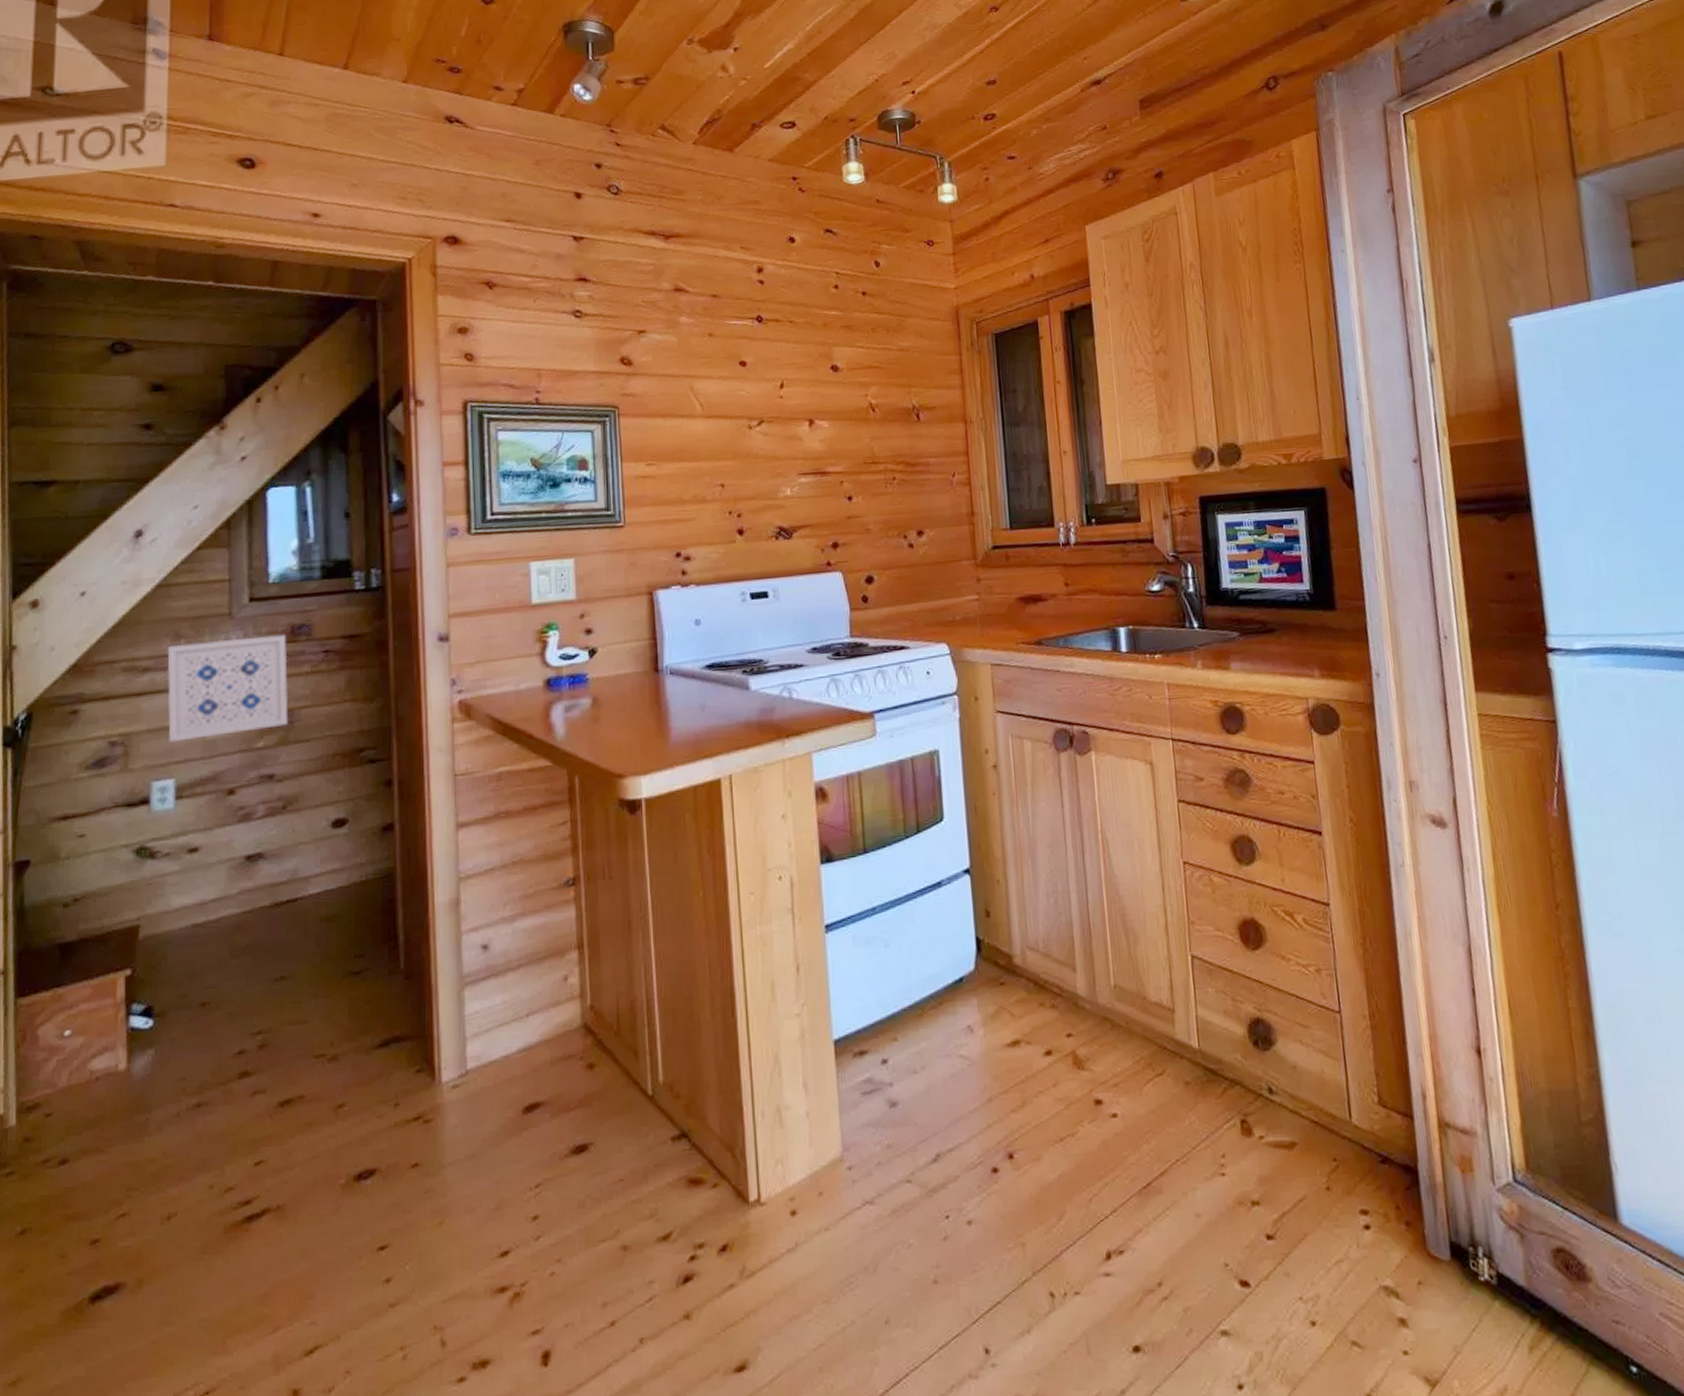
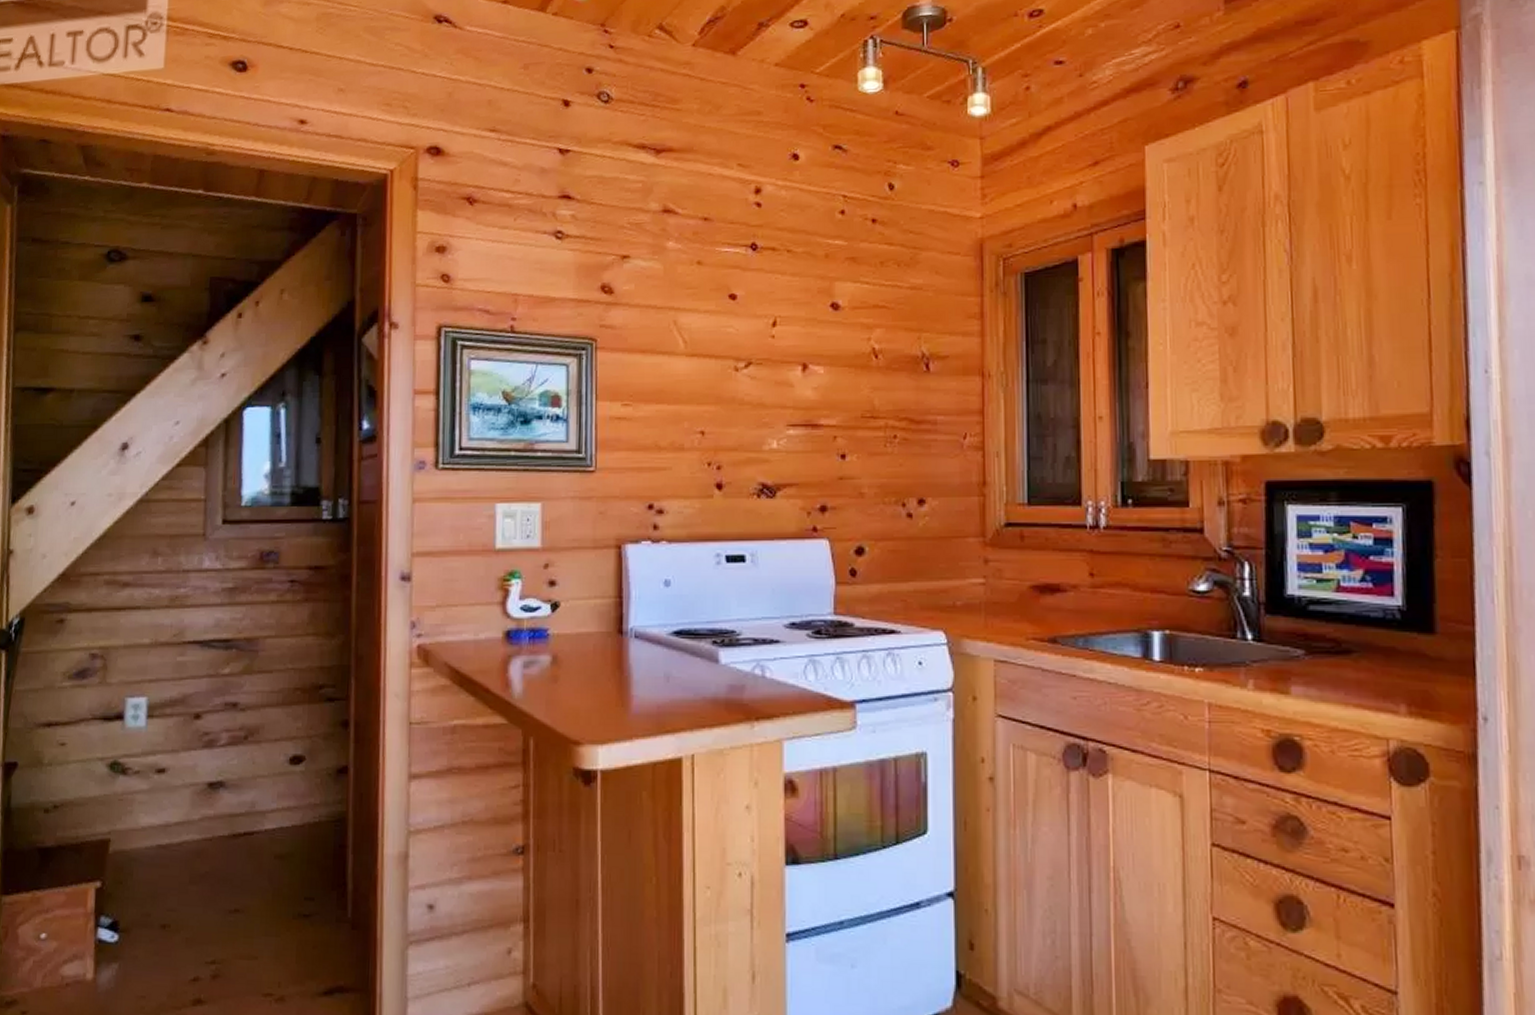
wall art: present [167,634,289,742] -> none [143,560,256,660]

